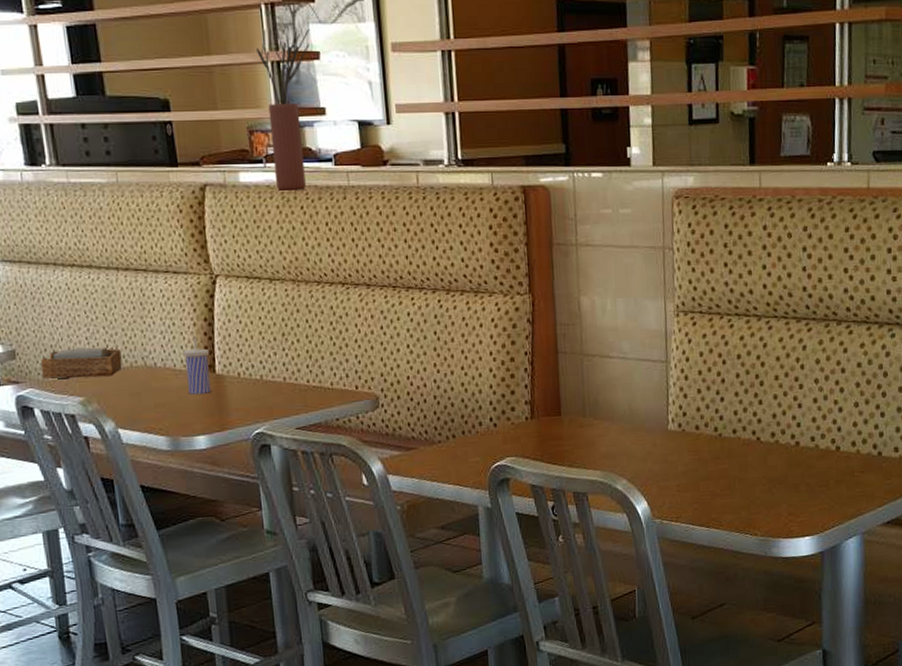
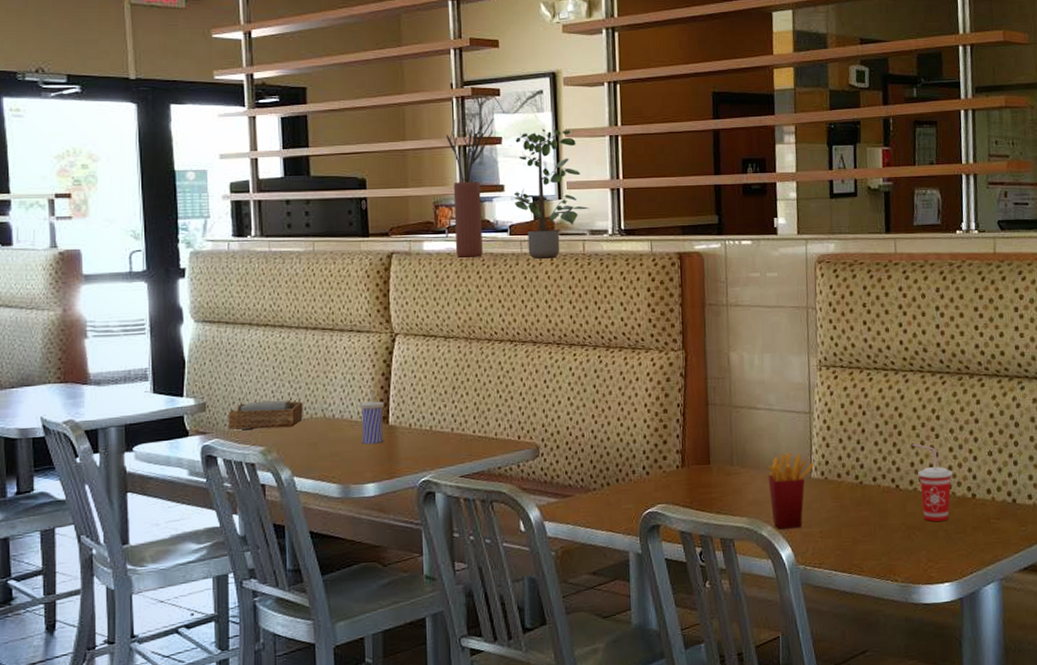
potted plant: none [333,39,423,192] -> present [513,126,590,259]
french fries: none [622,403,671,483] -> present [767,452,815,530]
beverage cup: none [774,393,817,476] -> present [911,443,953,522]

